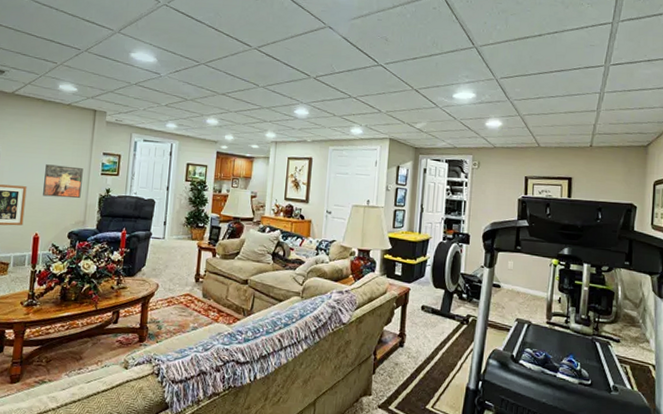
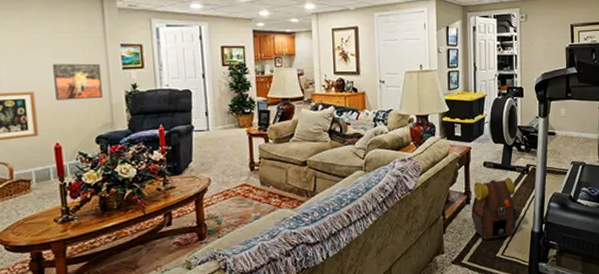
backpack: none [403,325,454,389] -> present [471,177,518,240]

